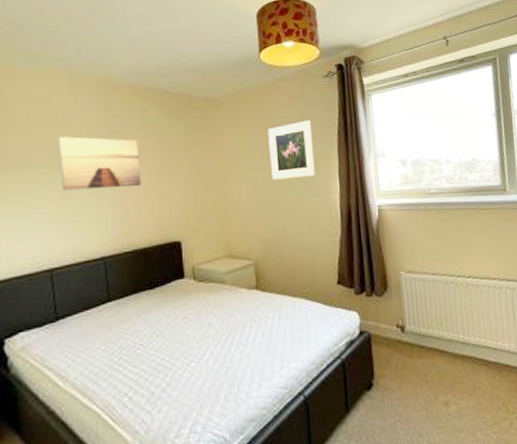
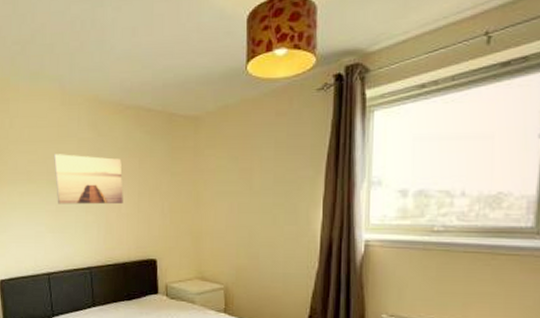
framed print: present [268,120,317,180] -> none [248,141,299,205]

